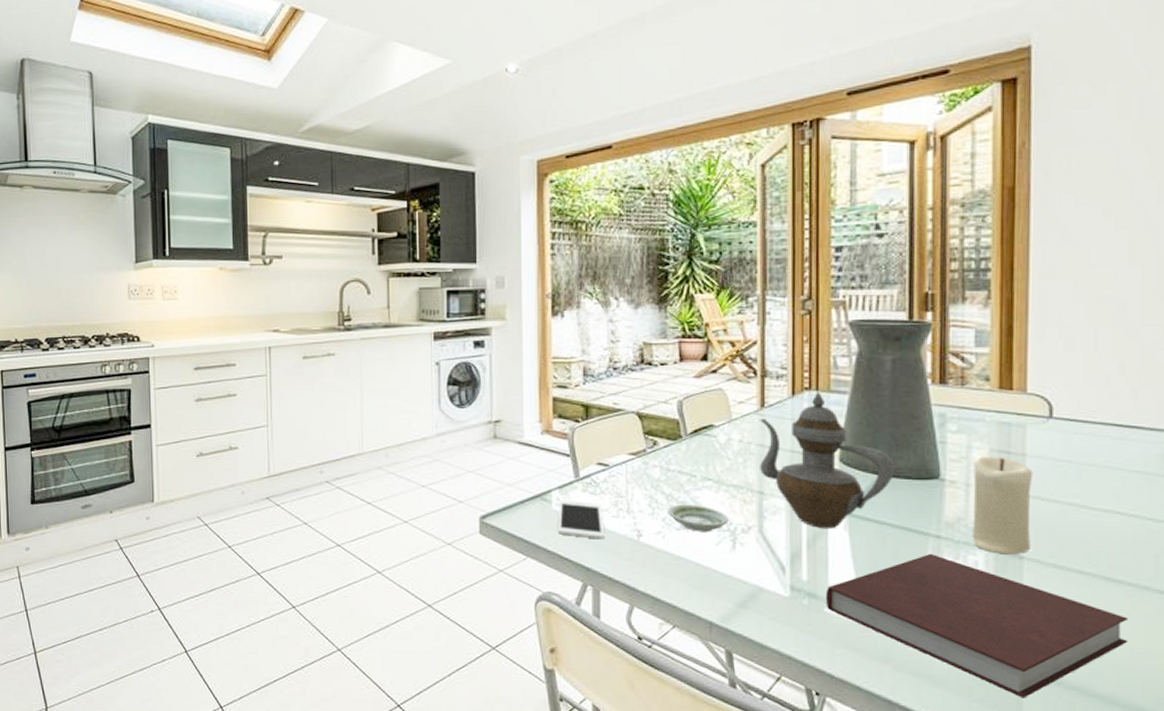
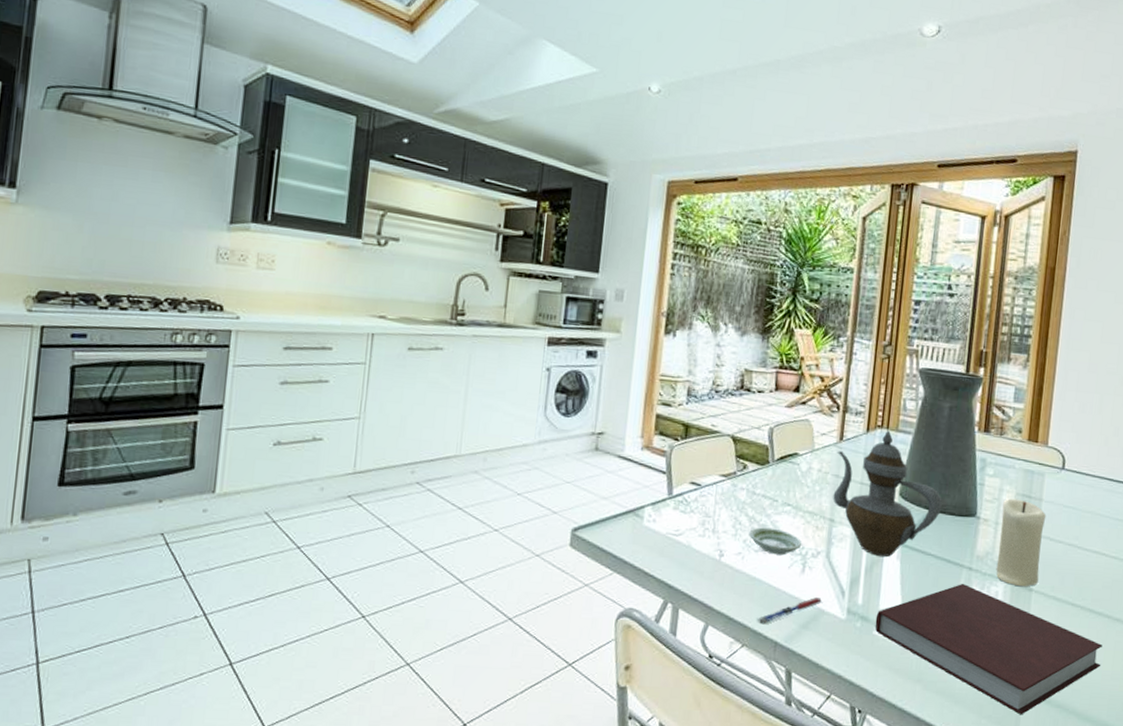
cell phone: present [557,500,605,540] -> none [645,516,690,558]
pen: none [686,573,760,605] -> present [757,596,823,625]

